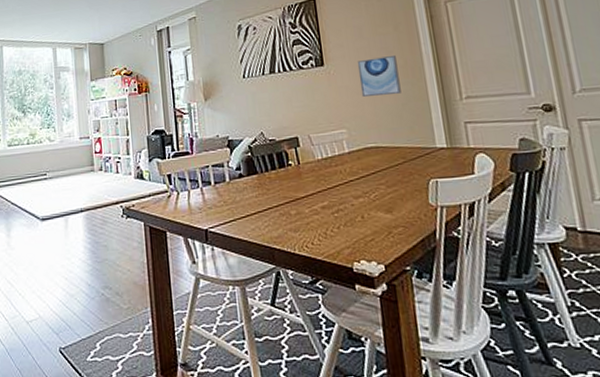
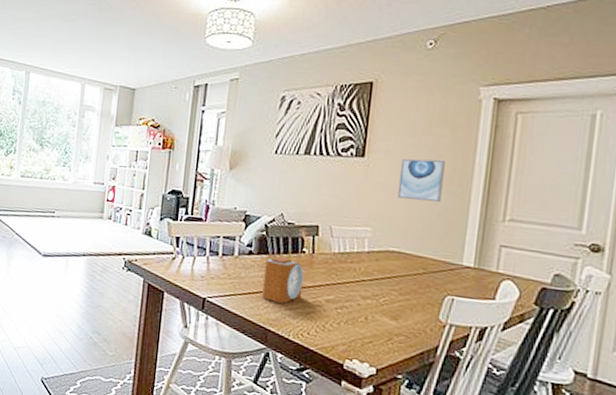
alarm clock: none [256,173,298,219] -> present [262,257,304,304]

